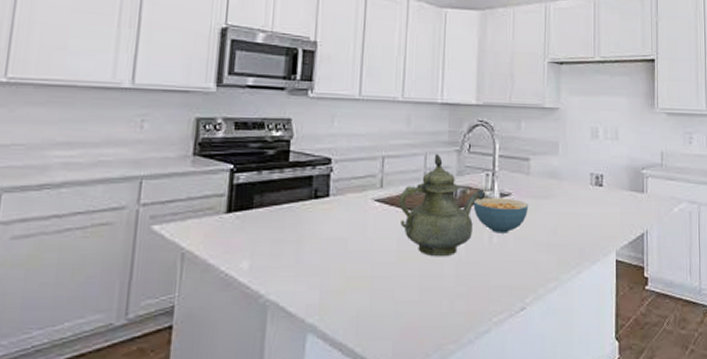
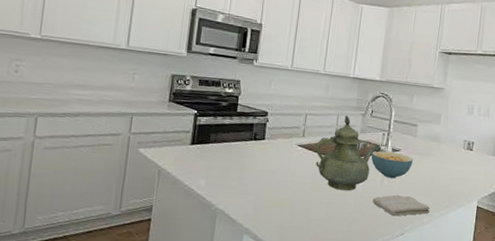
washcloth: none [480,254,556,285] -> present [372,194,430,217]

